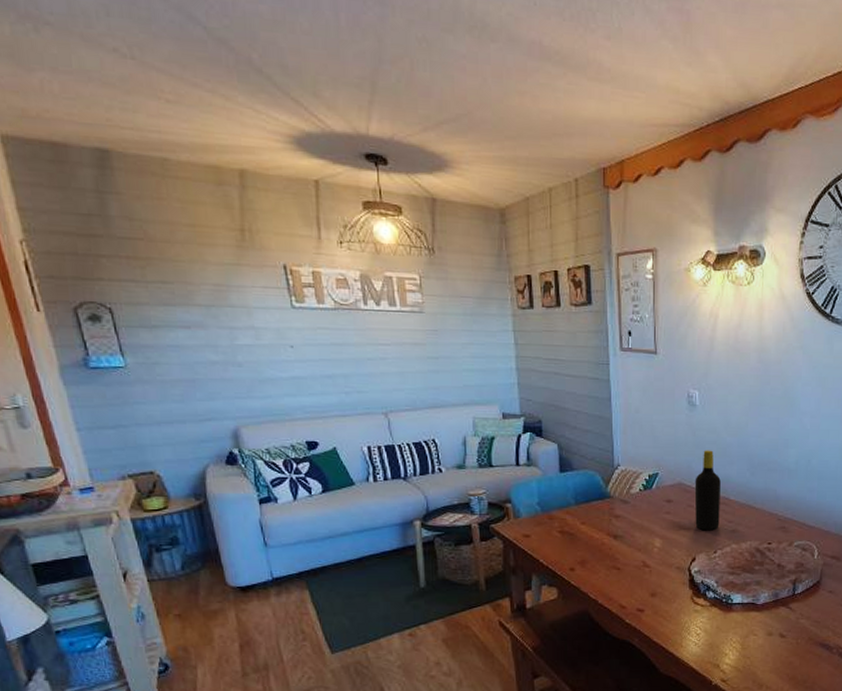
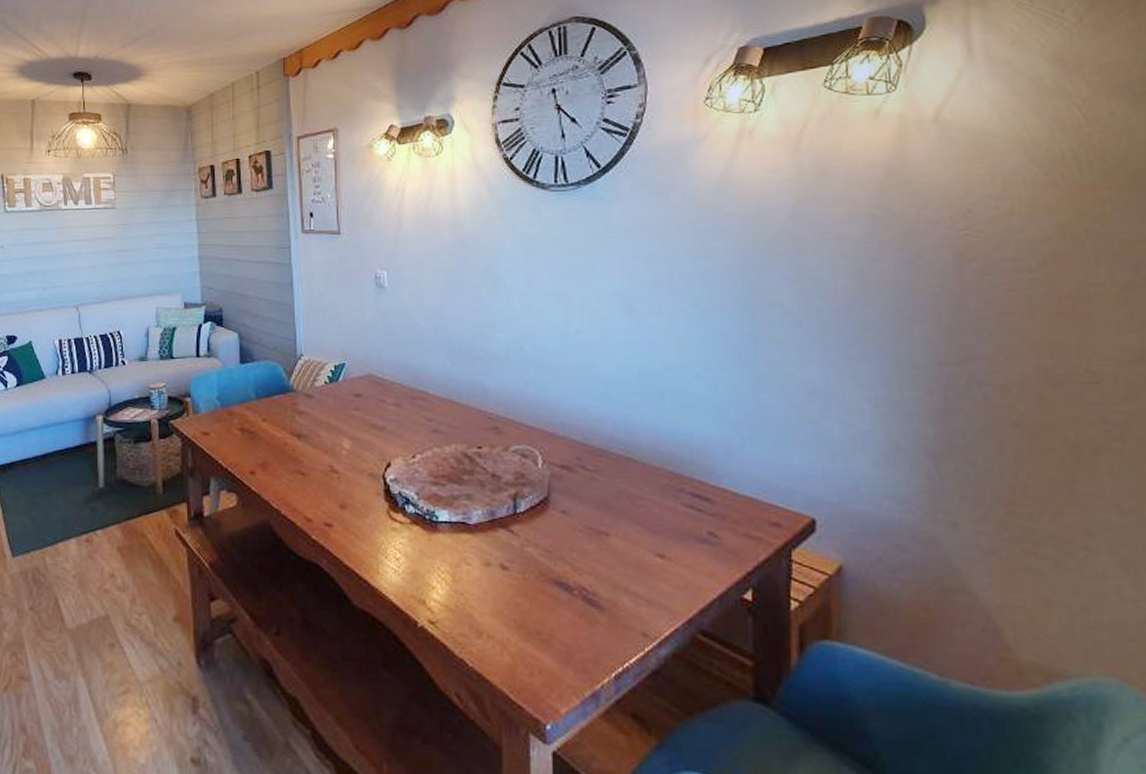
bottle: present [694,450,721,531] -> none [386,336,417,431]

